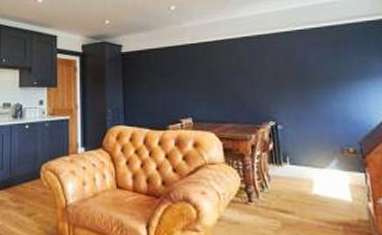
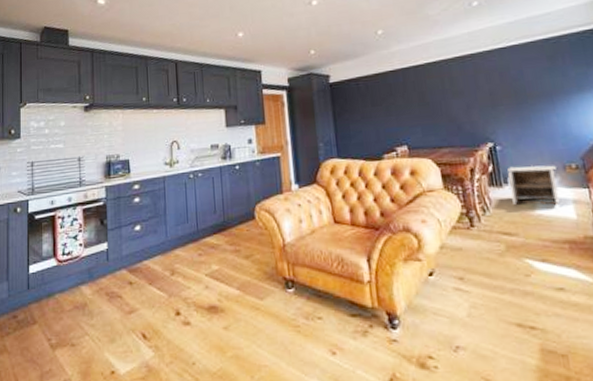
nightstand: none [287,146,337,187] -> present [507,165,560,205]

